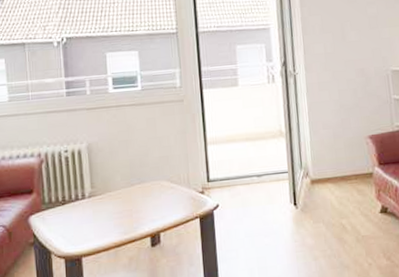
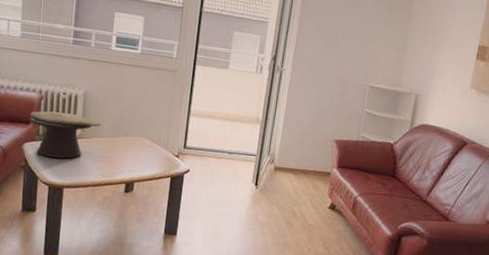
decorative bowl: none [32,171,112,226] -> present [30,111,101,159]

